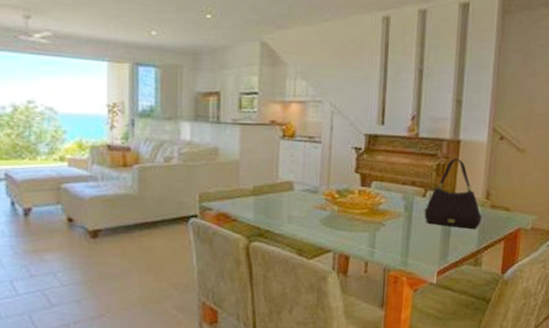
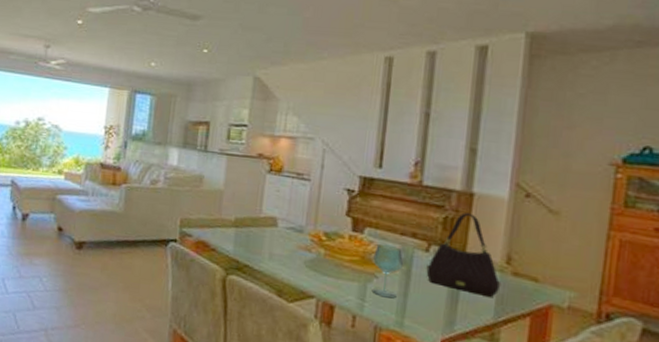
wine glass: none [379,194,406,242] -> present [371,243,404,299]

